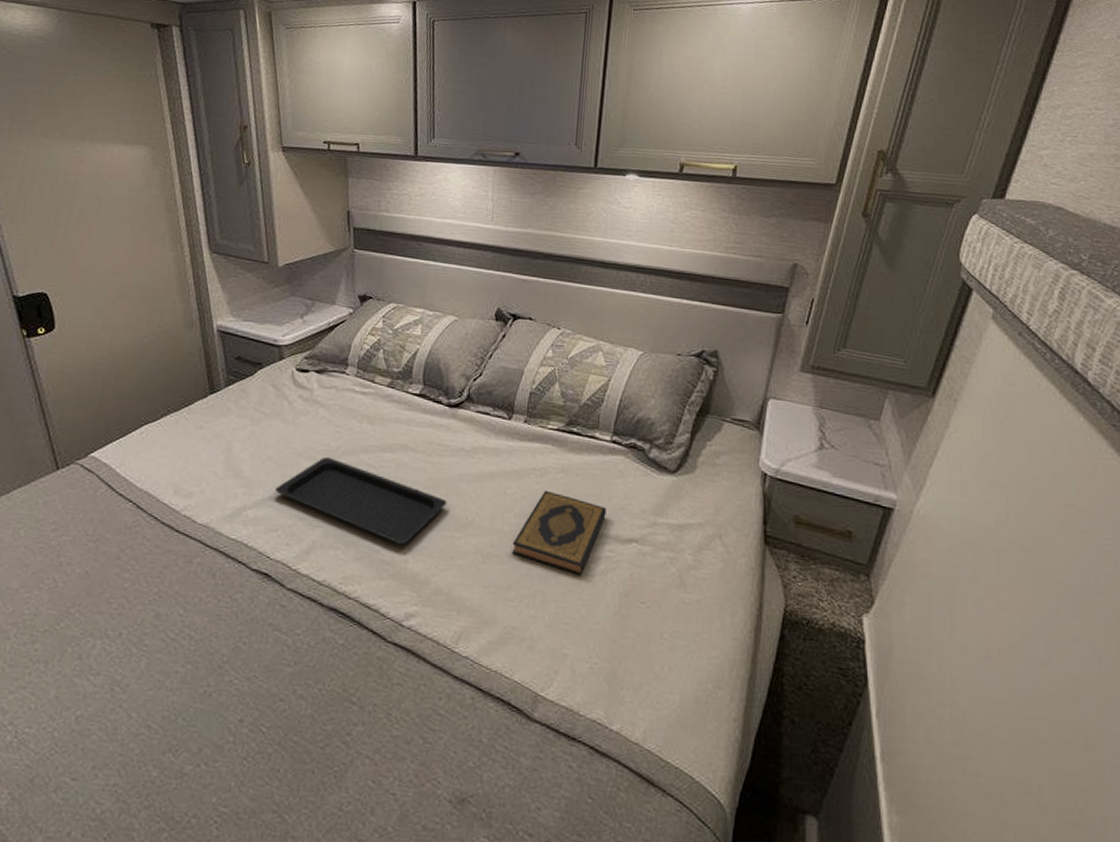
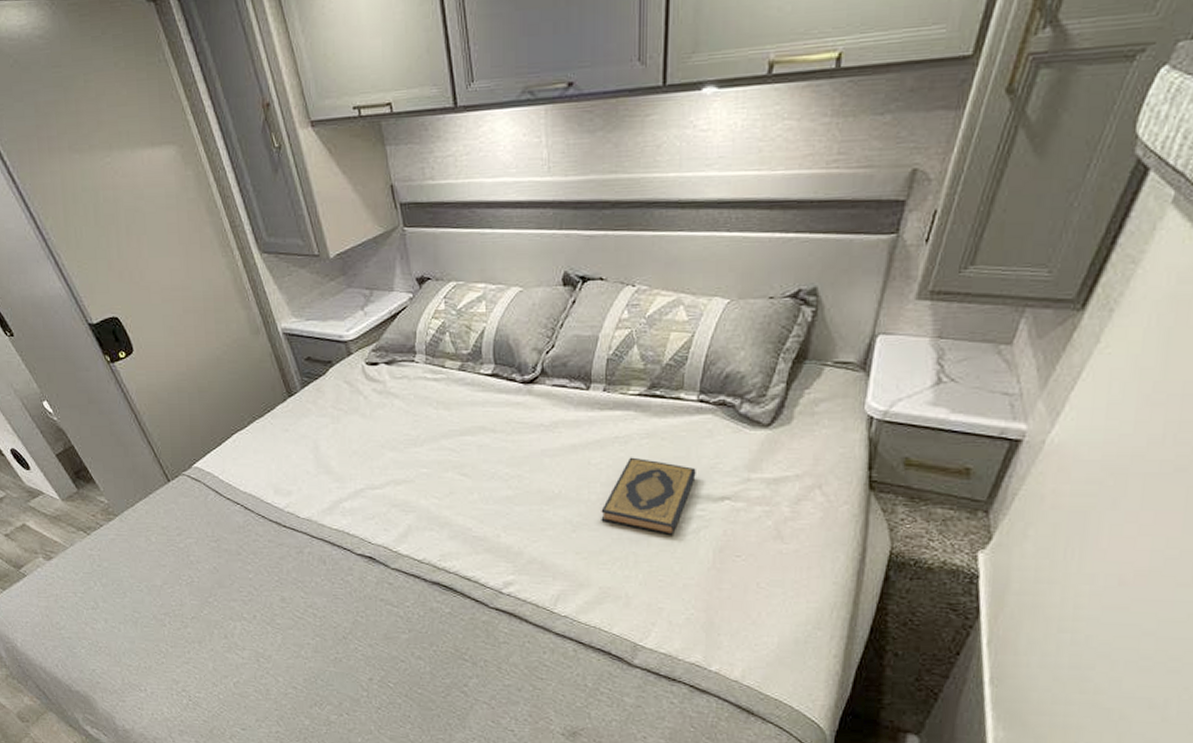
serving tray: present [274,456,447,544] -> none [365,445,532,521]

